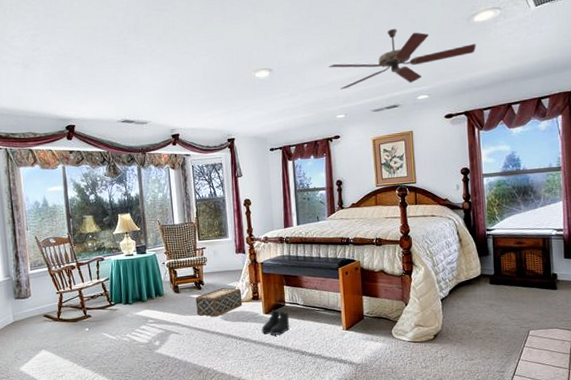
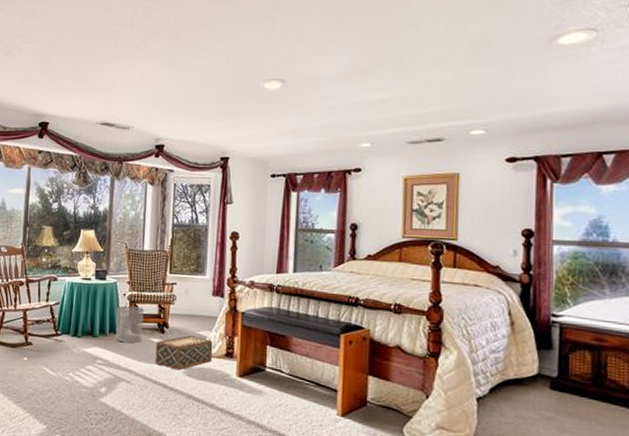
waste bin: none [158,271,184,303] -> present [116,305,144,343]
boots: present [261,310,290,335] -> none [232,373,269,407]
ceiling fan: present [328,28,476,90] -> none [356,44,558,113]

